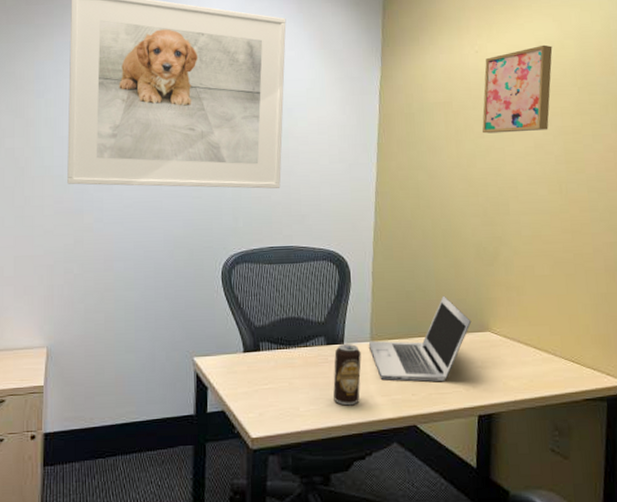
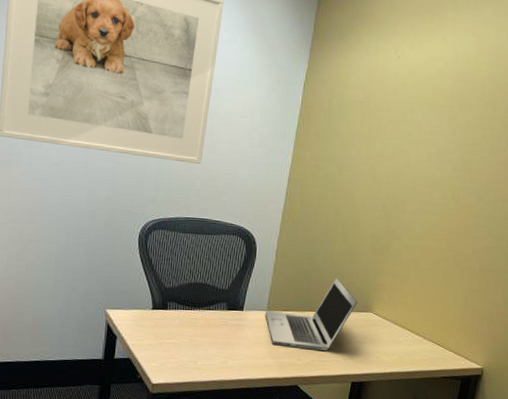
beverage can: present [333,343,361,406] -> none [229,310,257,364]
wall art: present [482,45,553,134] -> none [393,58,468,139]

